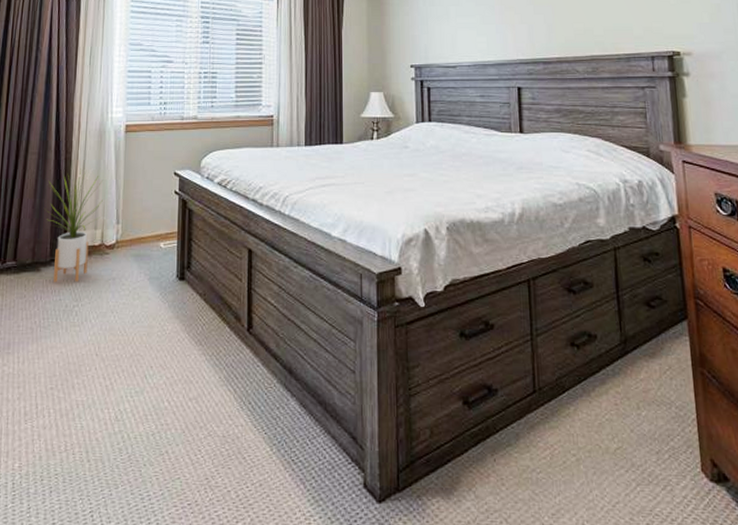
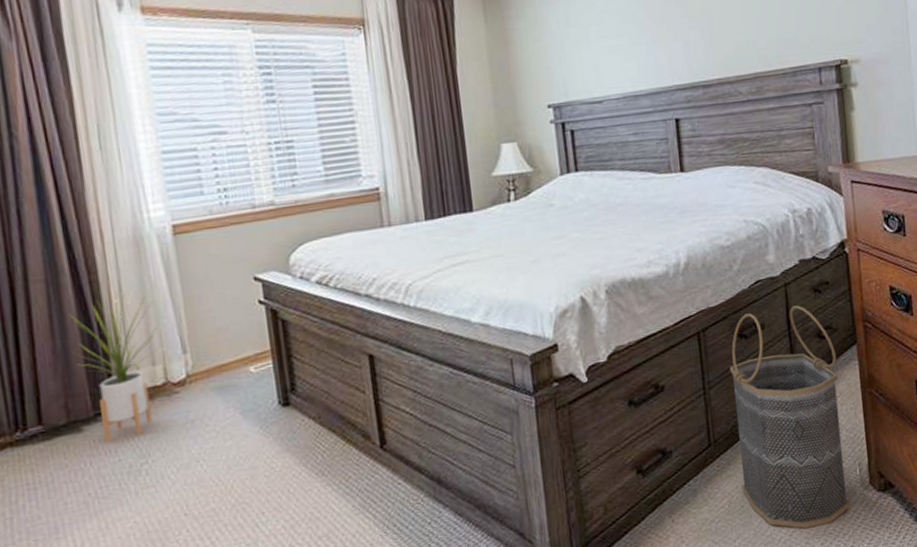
basket: none [557,270,680,503] -> present [729,305,851,529]

